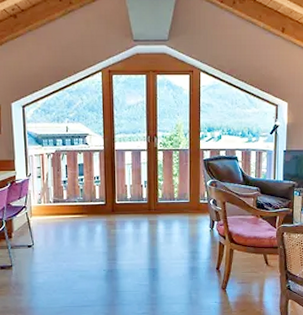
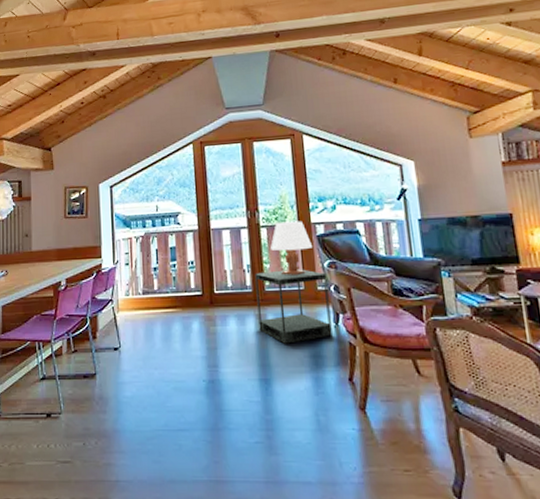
side table: none [150,186,208,243] -> present [255,269,332,344]
table lamp: none [165,147,199,191] -> present [271,221,312,275]

